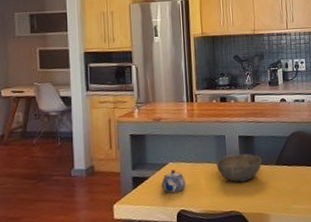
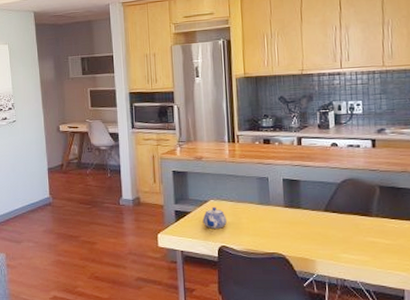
bowl: present [216,153,262,182] -> none [258,197,309,225]

